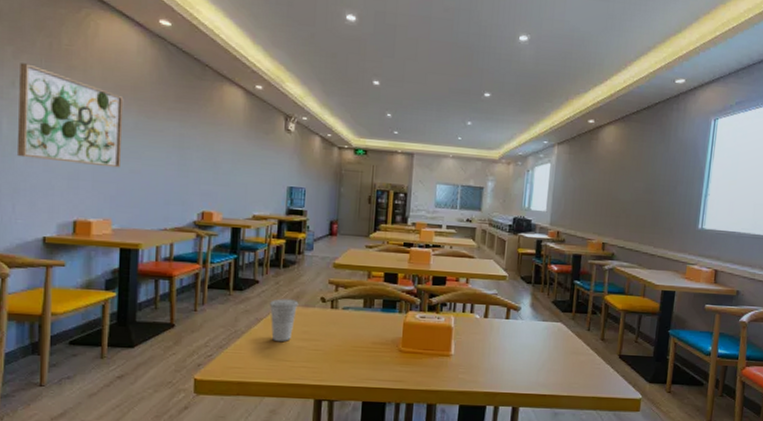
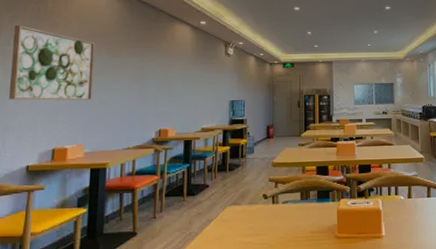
cup: present [269,299,299,342] -> none [218,199,244,240]

